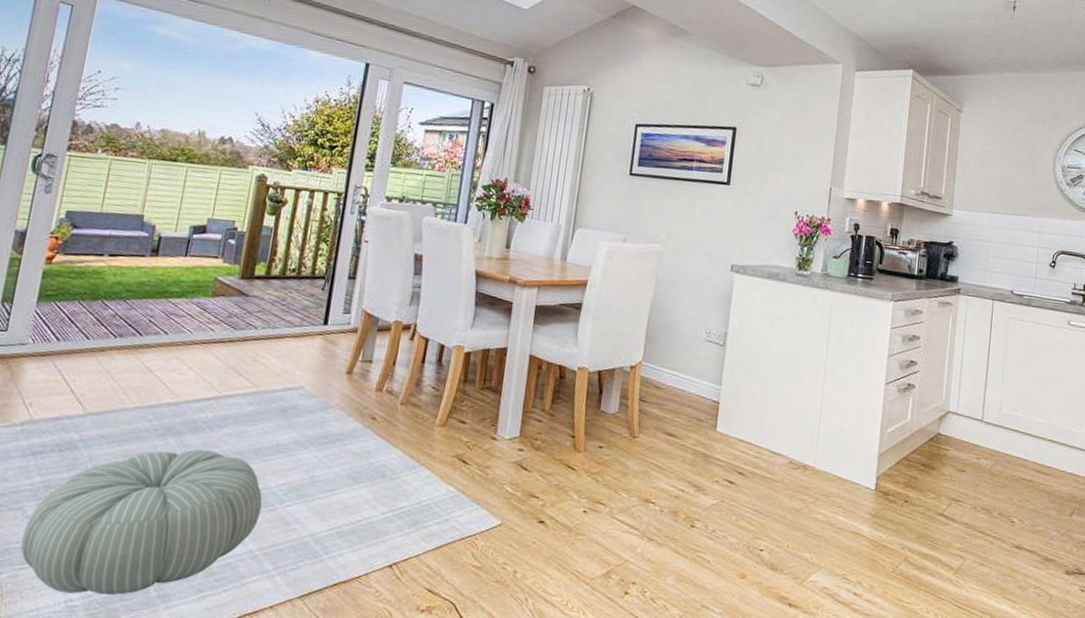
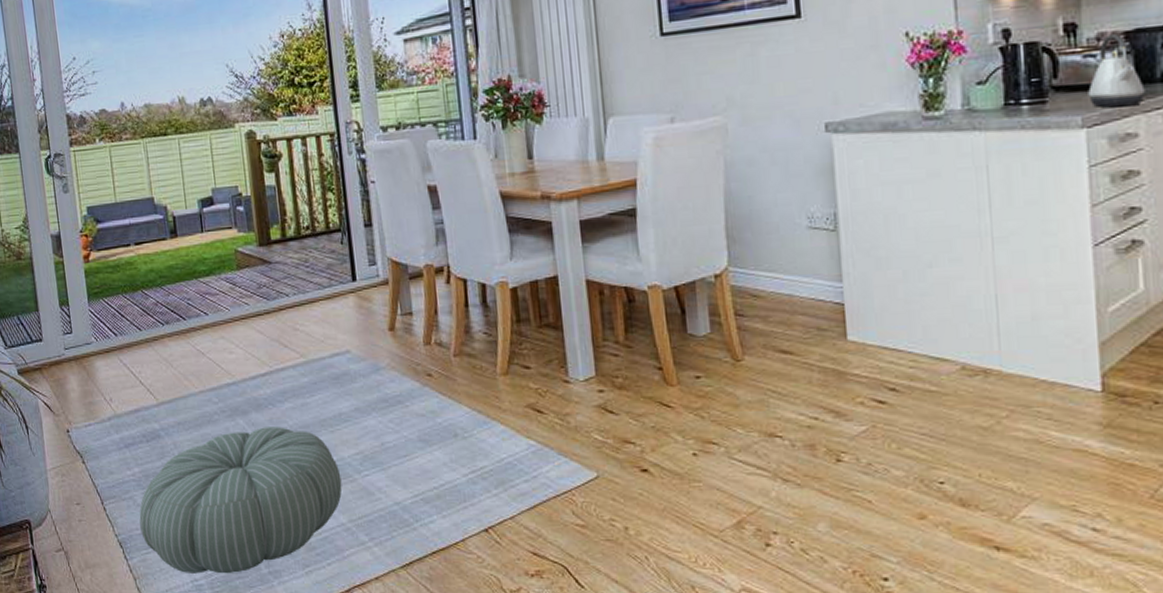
kettle: none [898,242,931,292] -> present [1088,34,1145,108]

